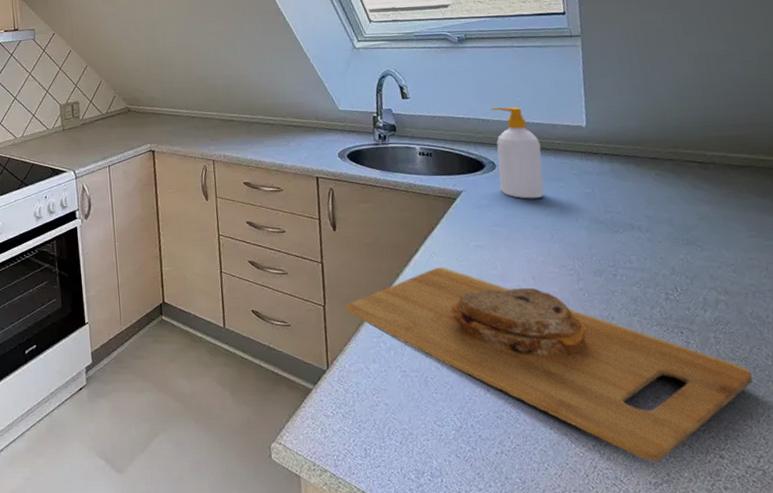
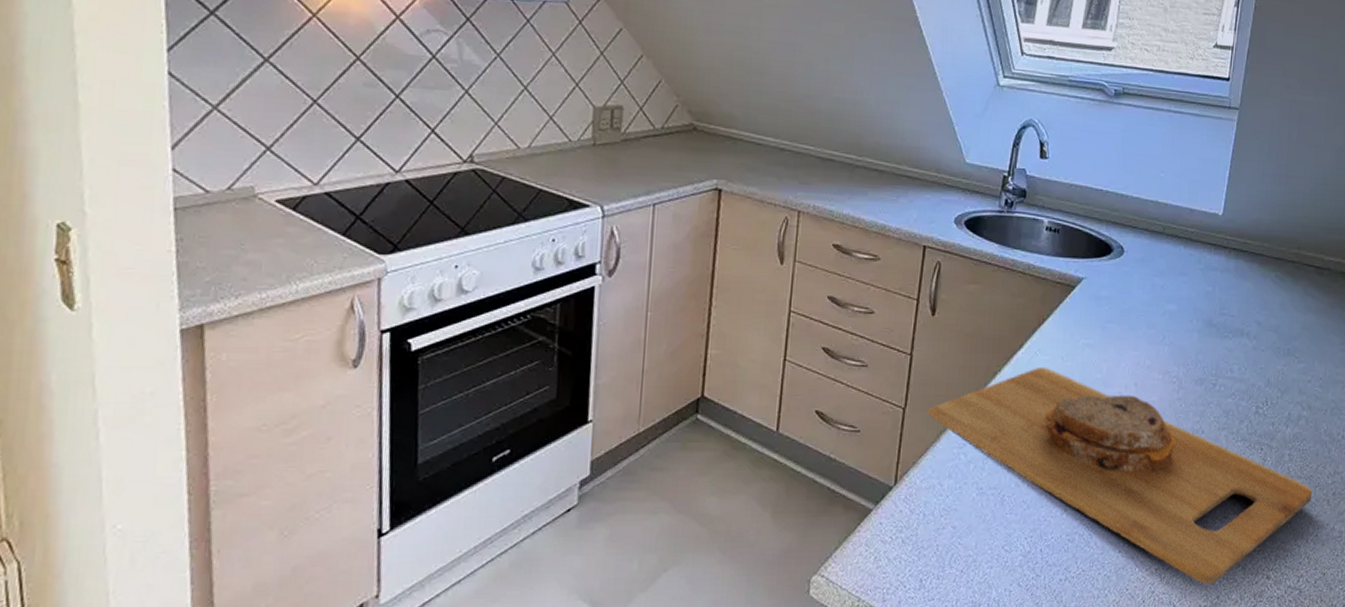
soap bottle: present [491,107,545,199] -> none [1123,181,1174,294]

